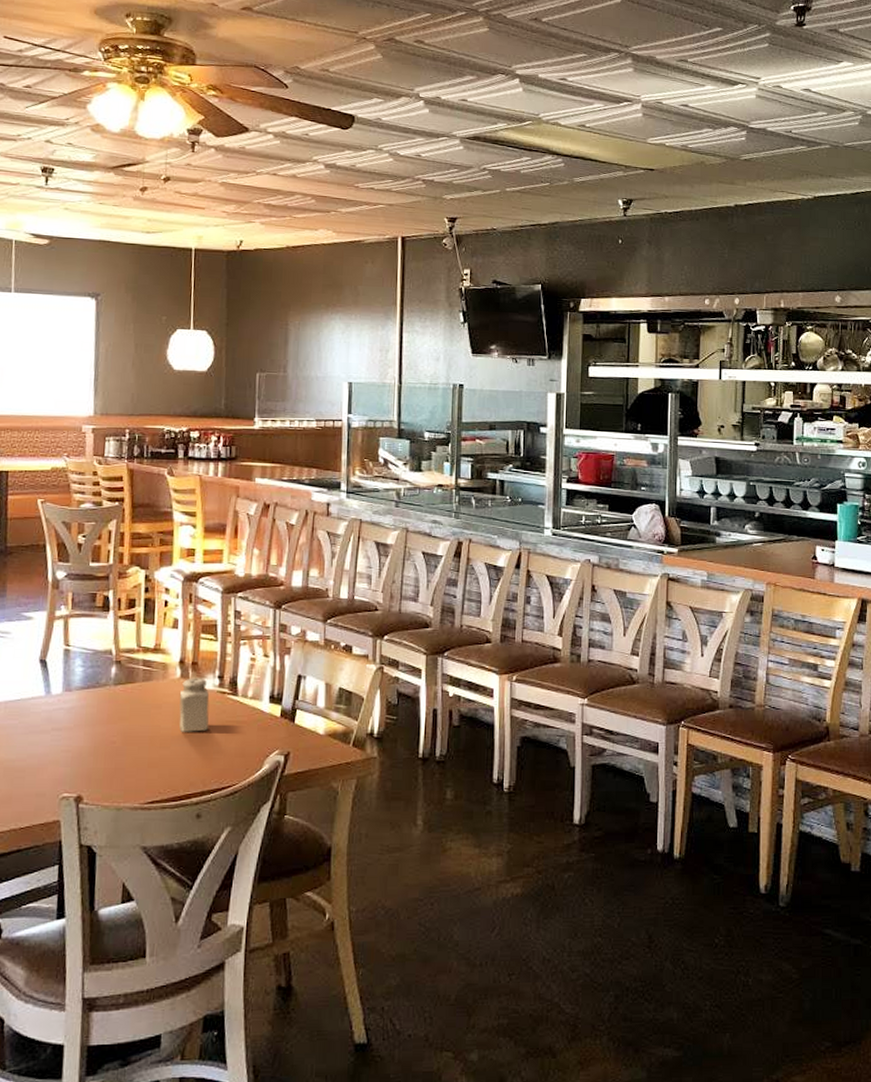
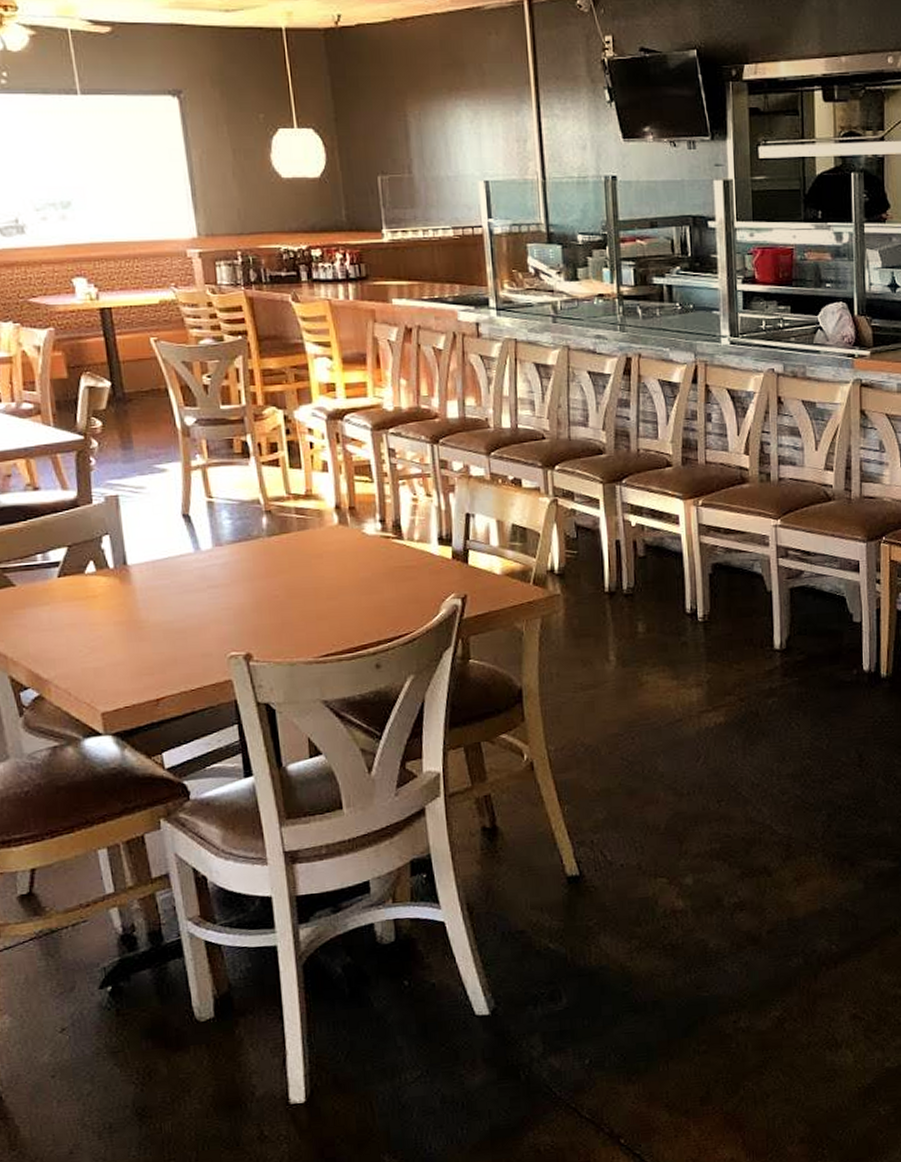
salt shaker: present [179,678,210,732] -> none [339,523,377,581]

